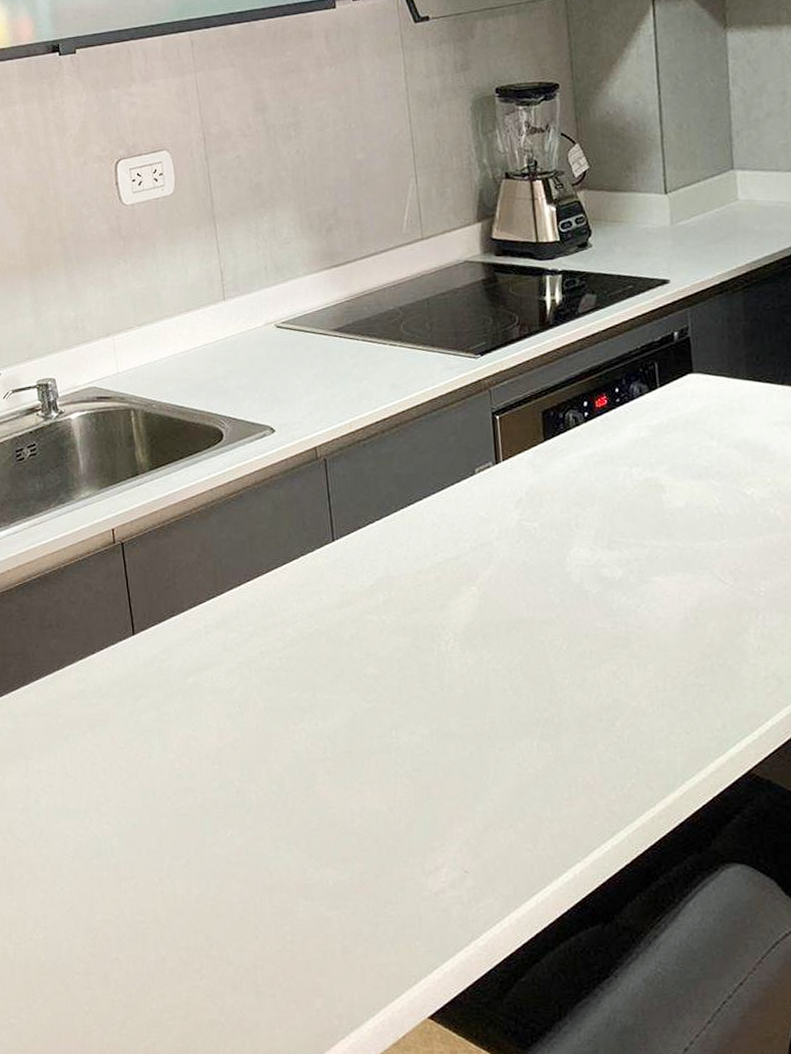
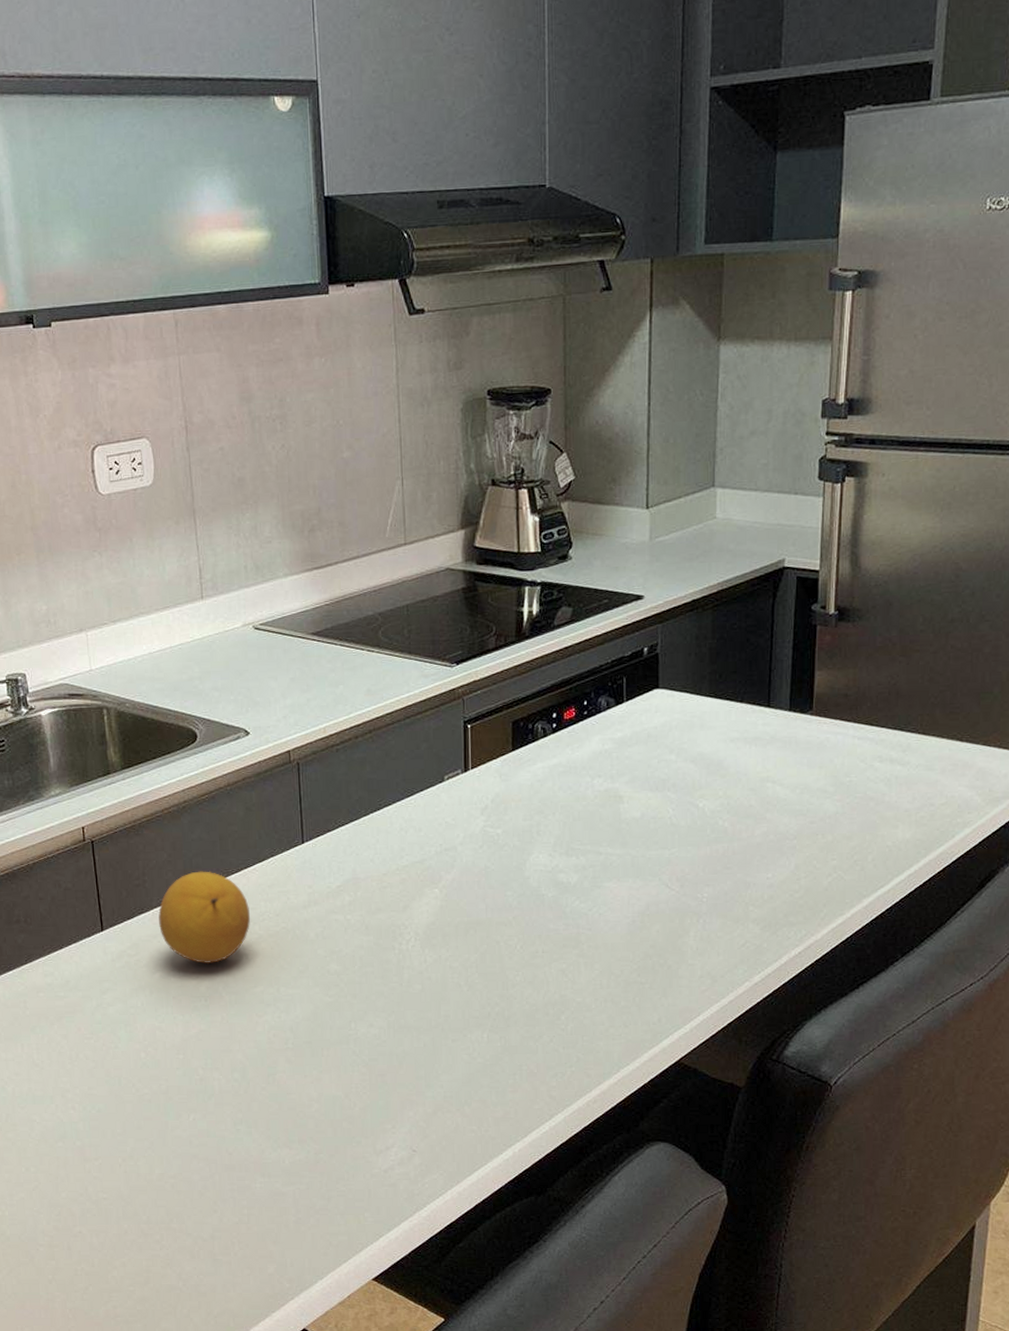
fruit: none [189,571,283,669] -> present [158,871,251,964]

